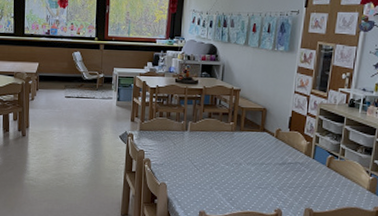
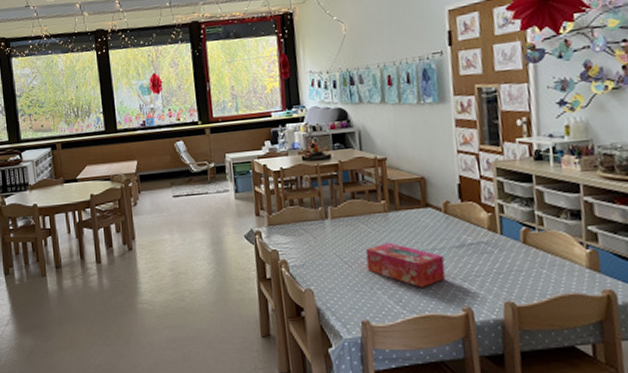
tissue box: none [211,154,269,191] -> present [365,242,446,288]

